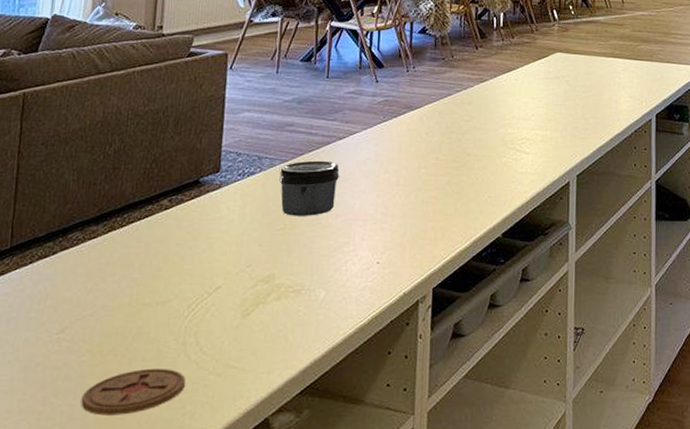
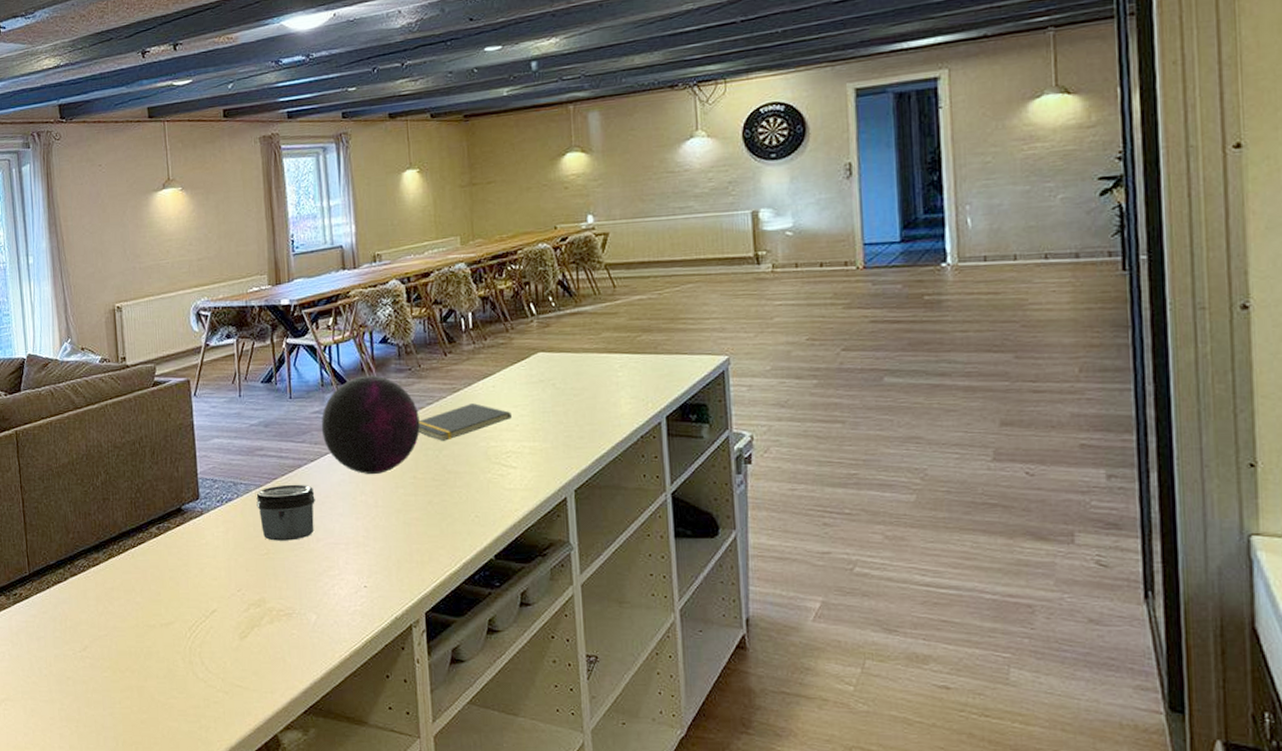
coaster: present [81,368,185,416] -> none [110,684,197,726]
decorative orb: none [354,62,448,154] -> present [321,375,420,474]
notepad: none [445,93,529,126] -> present [418,403,512,441]

